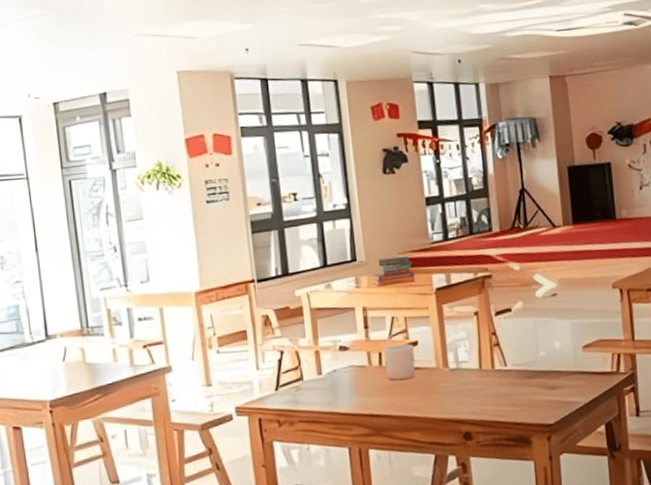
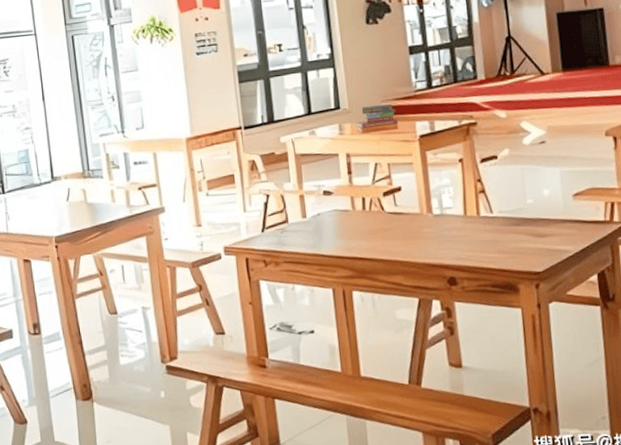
mug: present [382,343,416,380] -> none [366,189,399,224]

